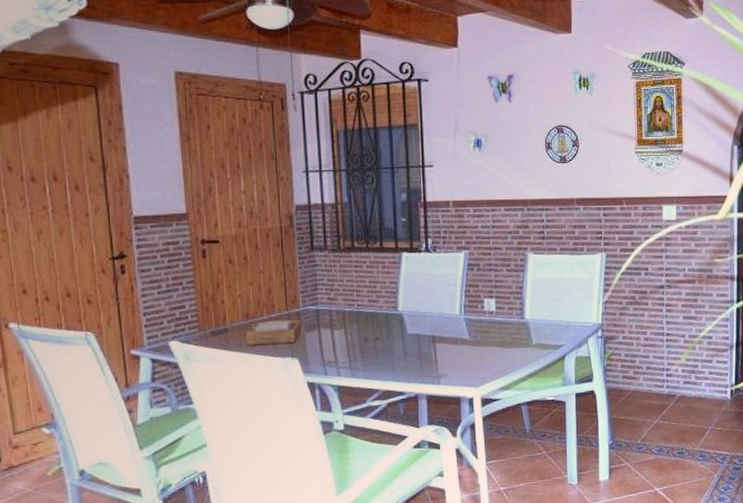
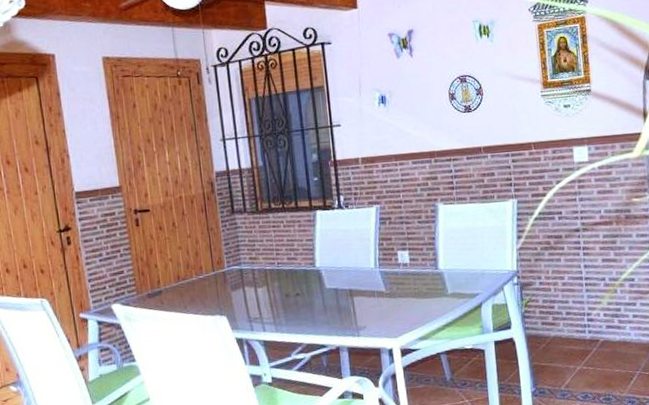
napkin holder: present [245,320,302,346] -> none [178,280,228,306]

